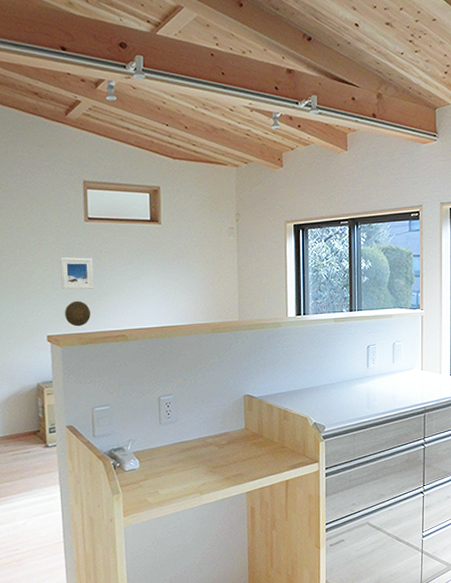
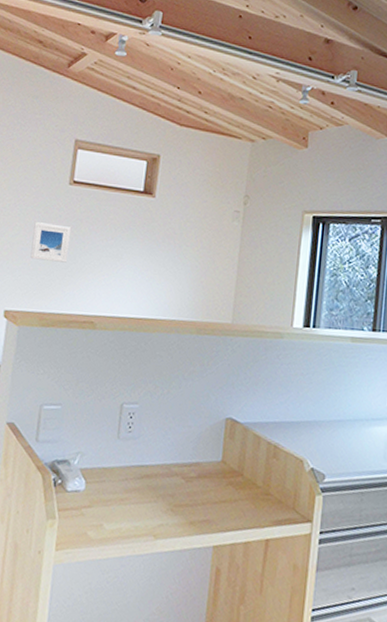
decorative plate: present [65,301,90,327] -> none [28,274,58,305]

